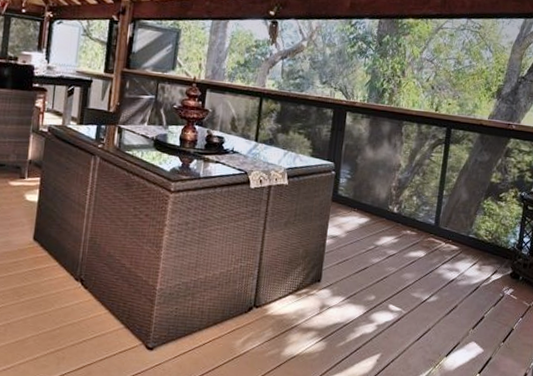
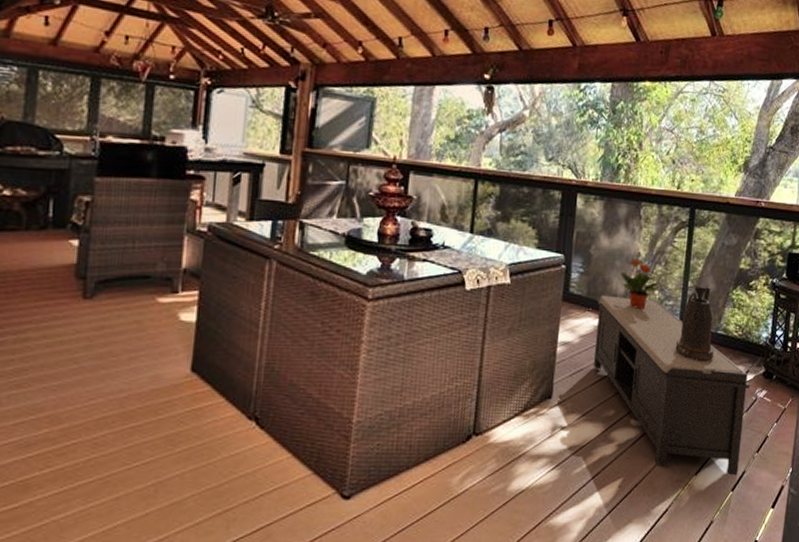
bench: none [357,198,498,361] -> present [593,295,750,476]
potted plant: none [383,169,419,212] -> present [620,259,662,309]
watering can: none [430,195,466,260] -> present [675,287,714,360]

